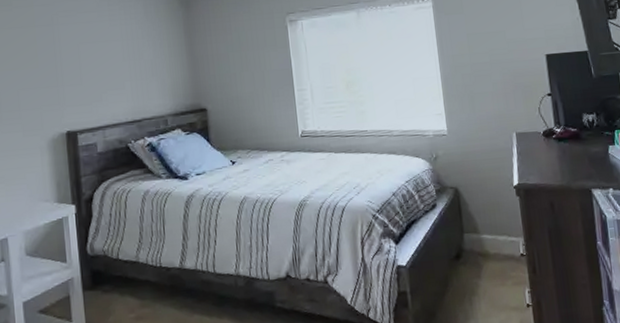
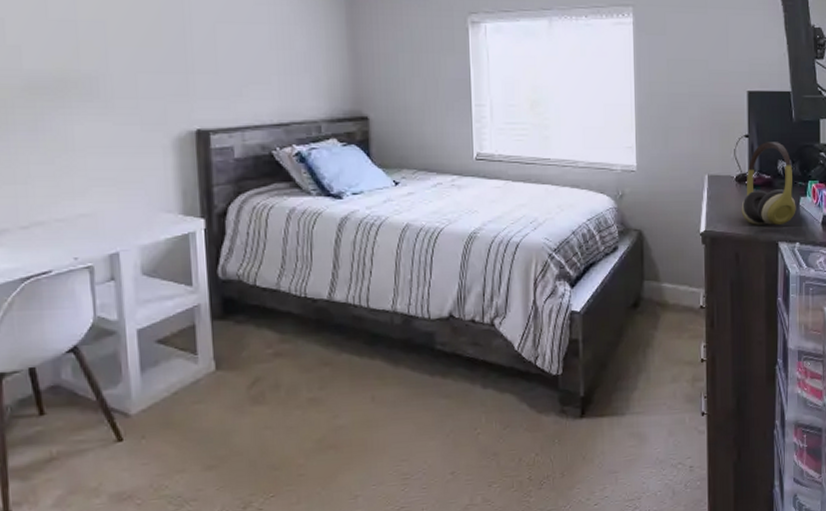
headphones: none [551,97,606,175] -> present [741,142,796,226]

